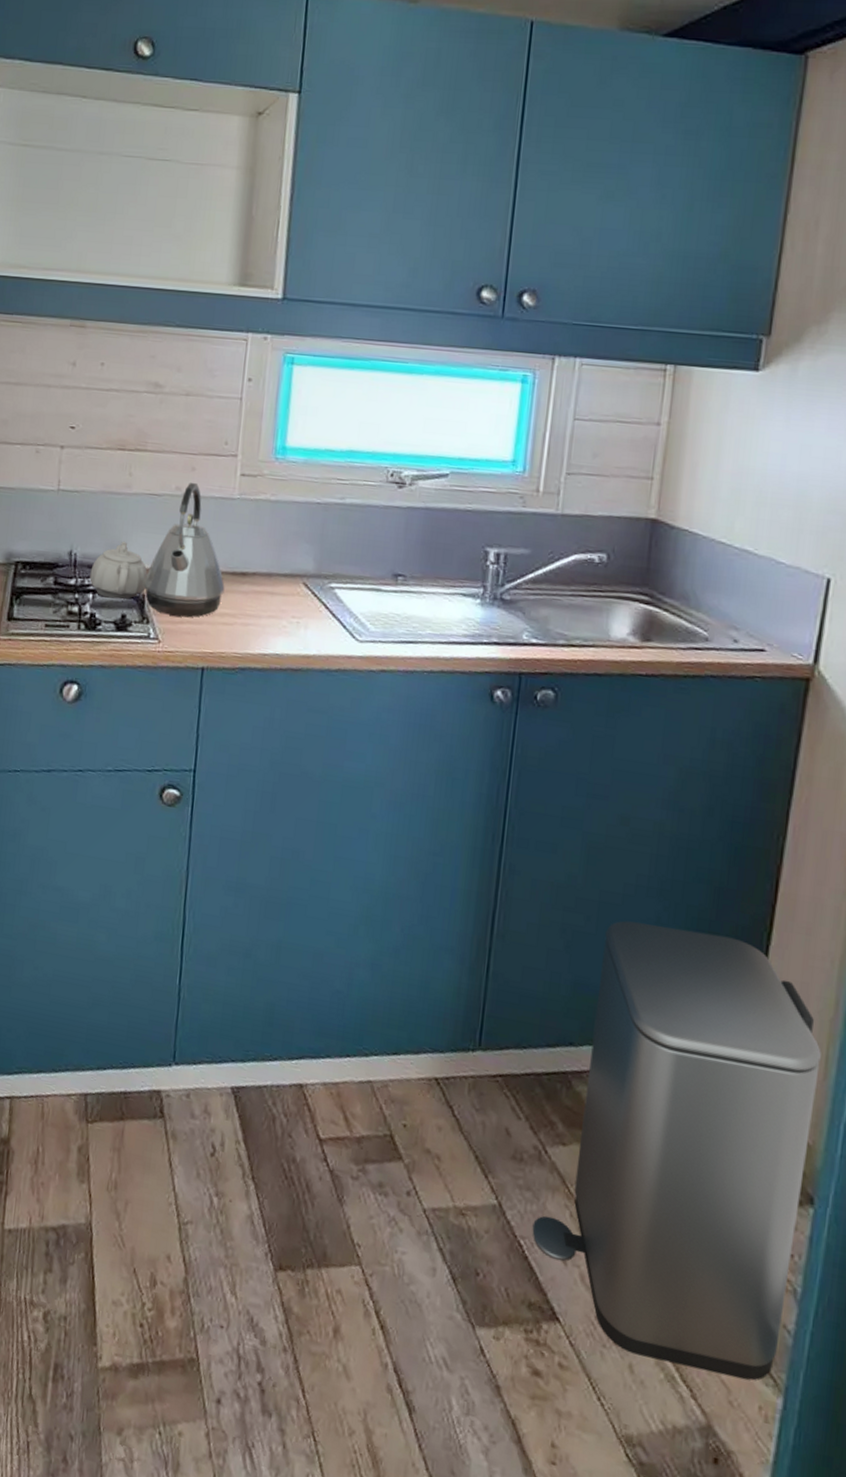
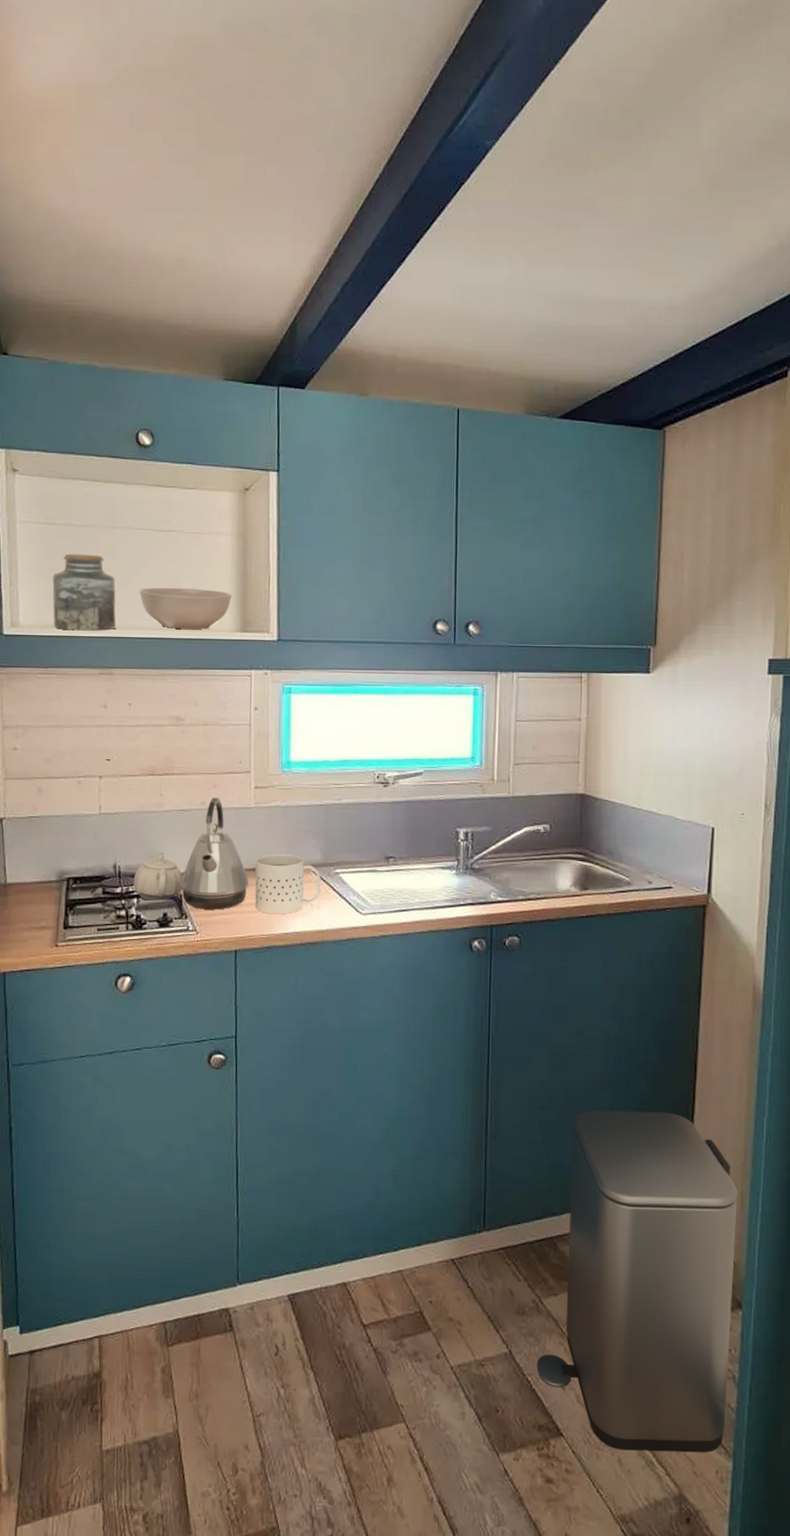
jar: none [22,182,98,276] -> present [52,554,116,631]
bowl: none [123,227,233,280] -> present [139,587,233,629]
mug: none [229,556,312,631] -> present [255,853,321,915]

